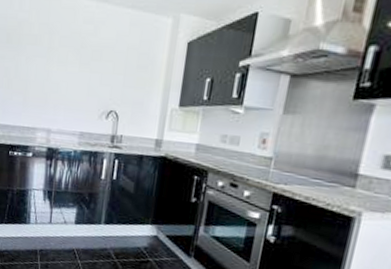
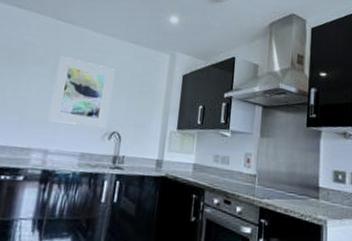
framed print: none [49,32,110,107] -> present [48,56,115,128]

